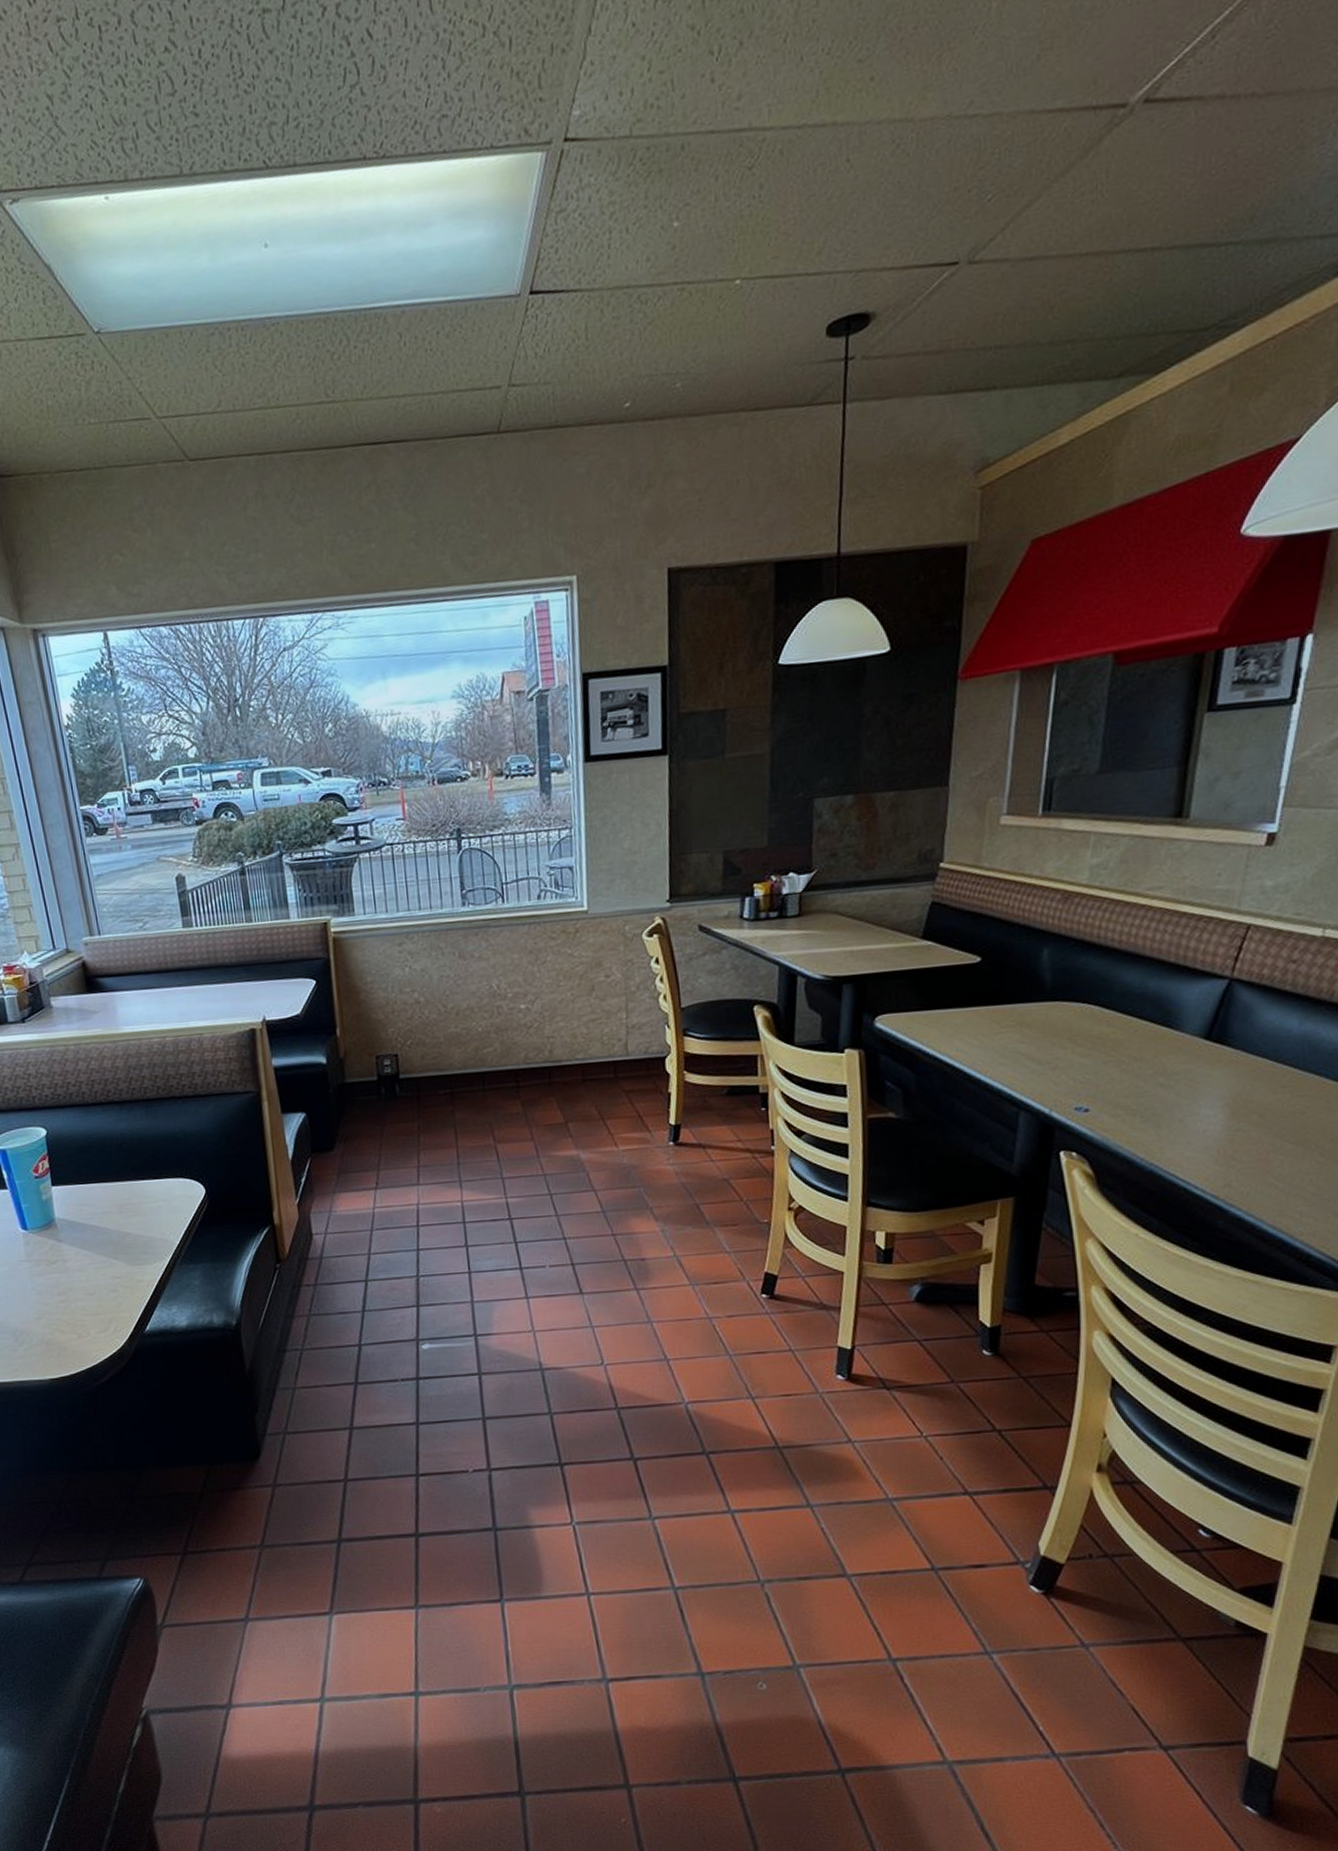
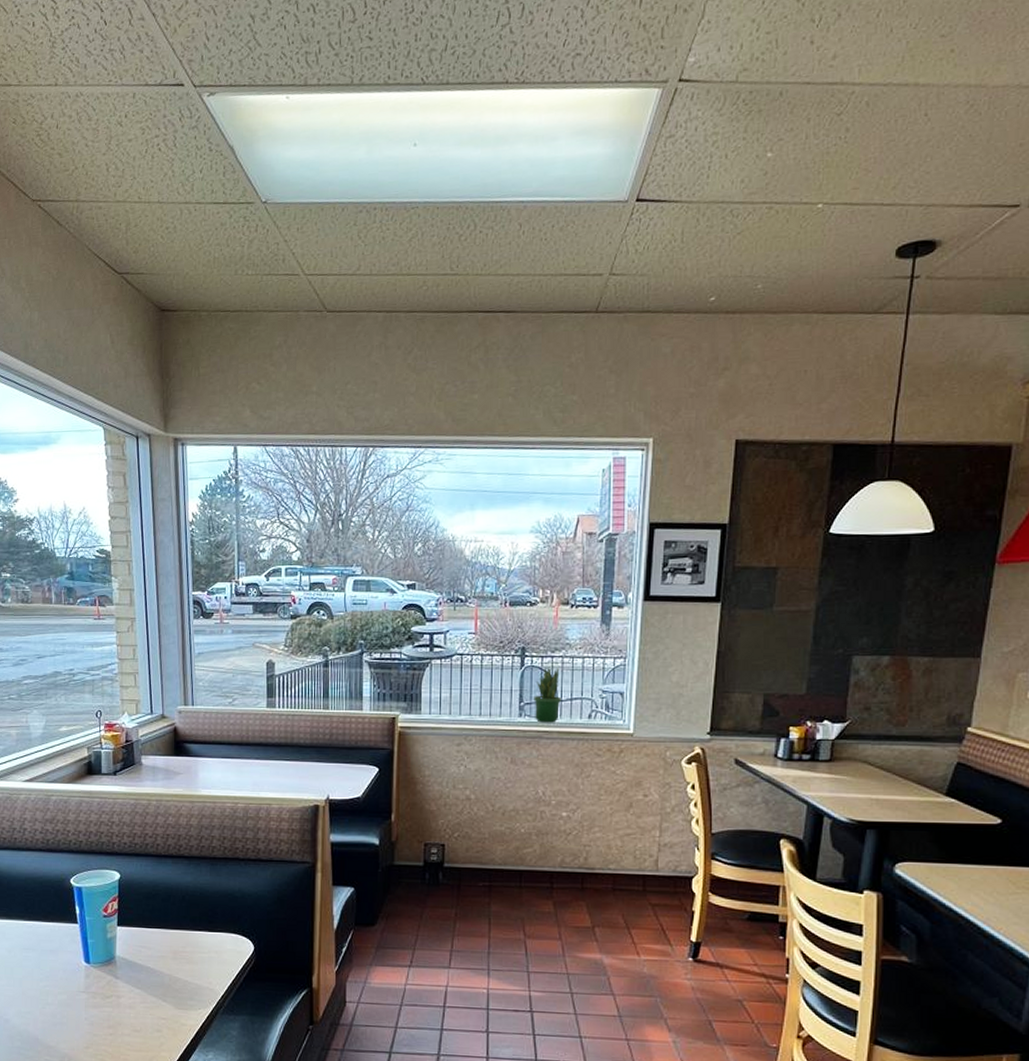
planter: none [476,847,507,911] -> present [534,667,562,723]

